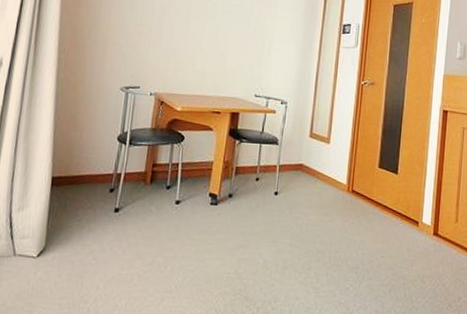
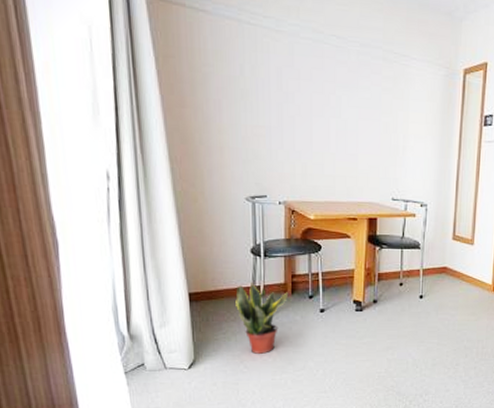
potted plant: none [95,167,148,245] -> present [235,280,289,354]

